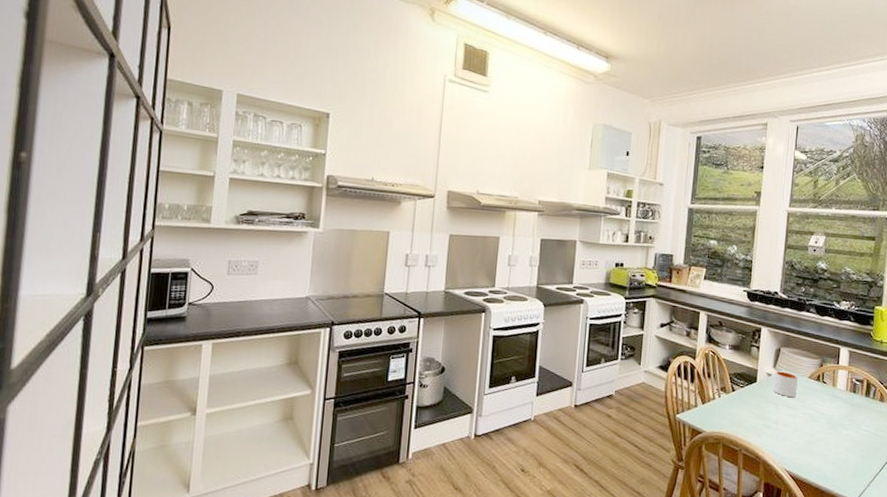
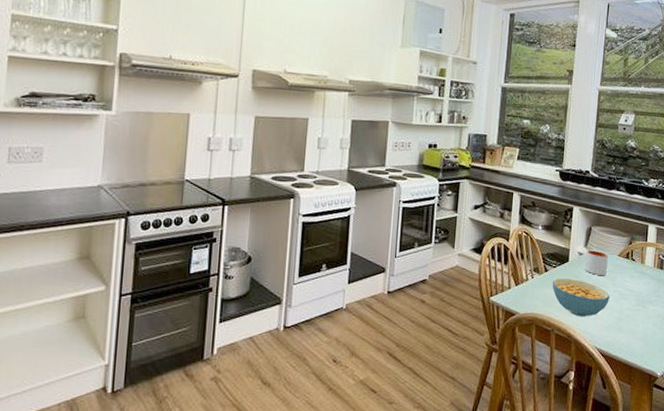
cereal bowl: none [739,398,799,439] -> present [552,278,610,317]

